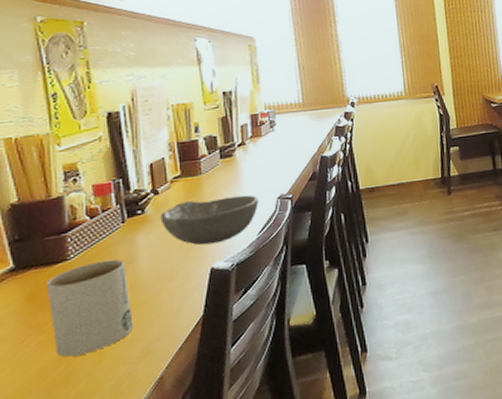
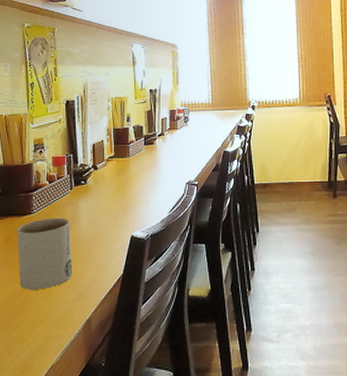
bowl: present [160,195,258,246] -> none [97,177,171,216]

